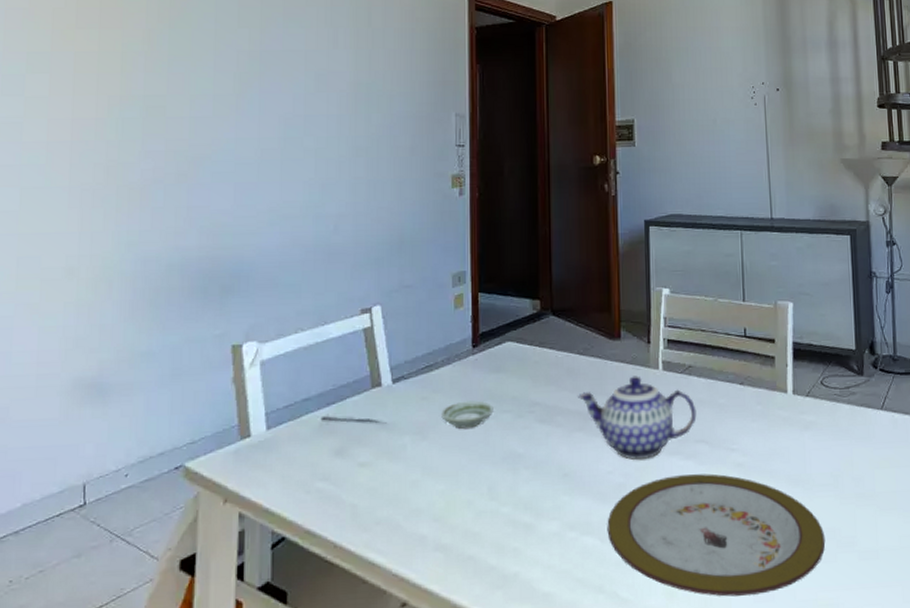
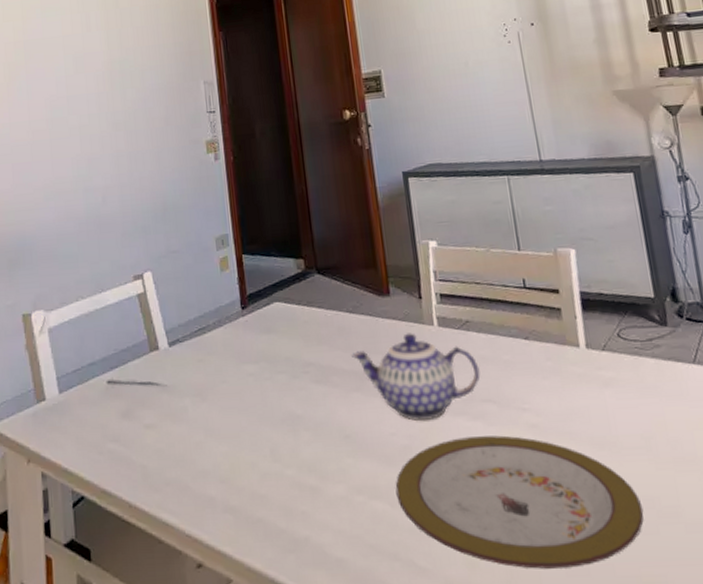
saucer: present [441,400,494,429] -> none [217,362,268,390]

